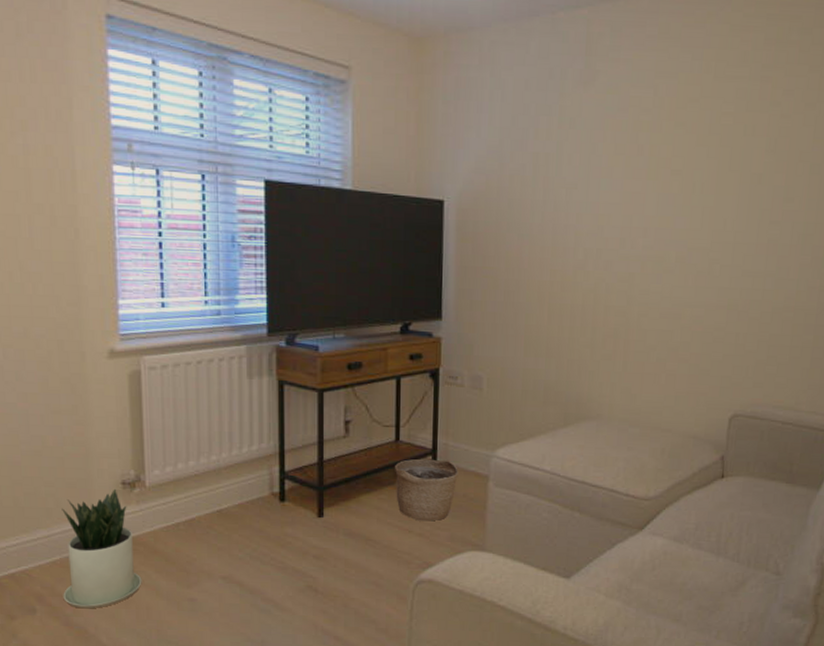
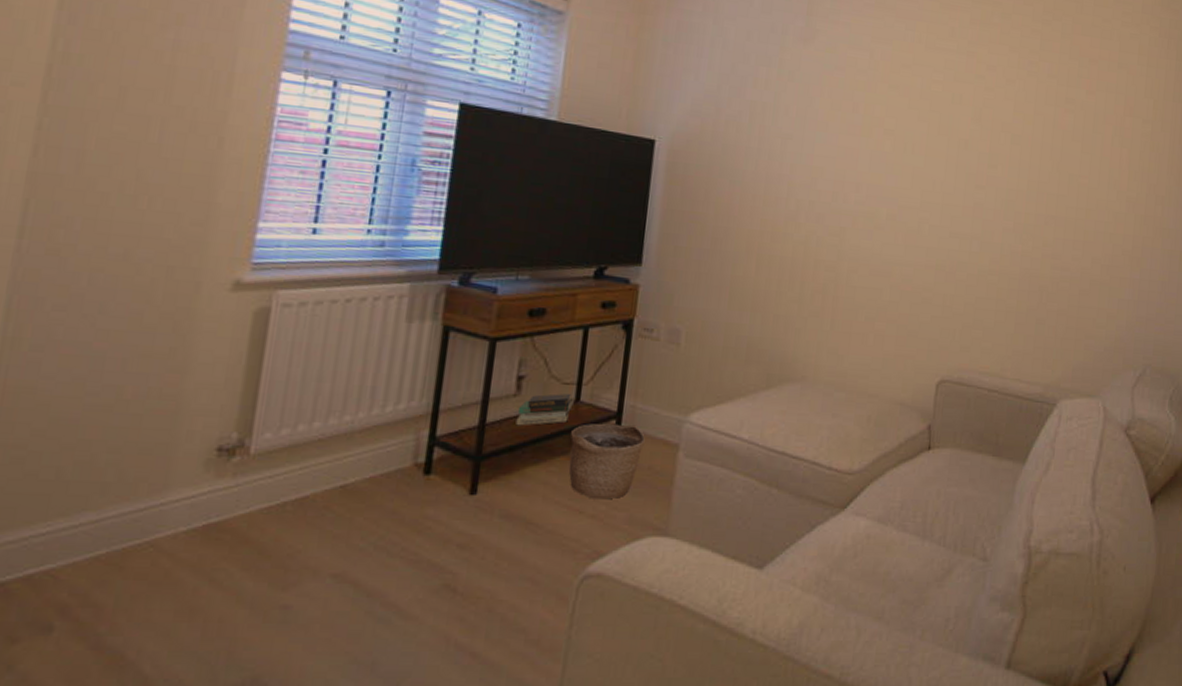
planter: present [62,488,142,609] -> none [98,456,220,624]
books: none [348,435,394,462] -> present [515,394,574,426]

